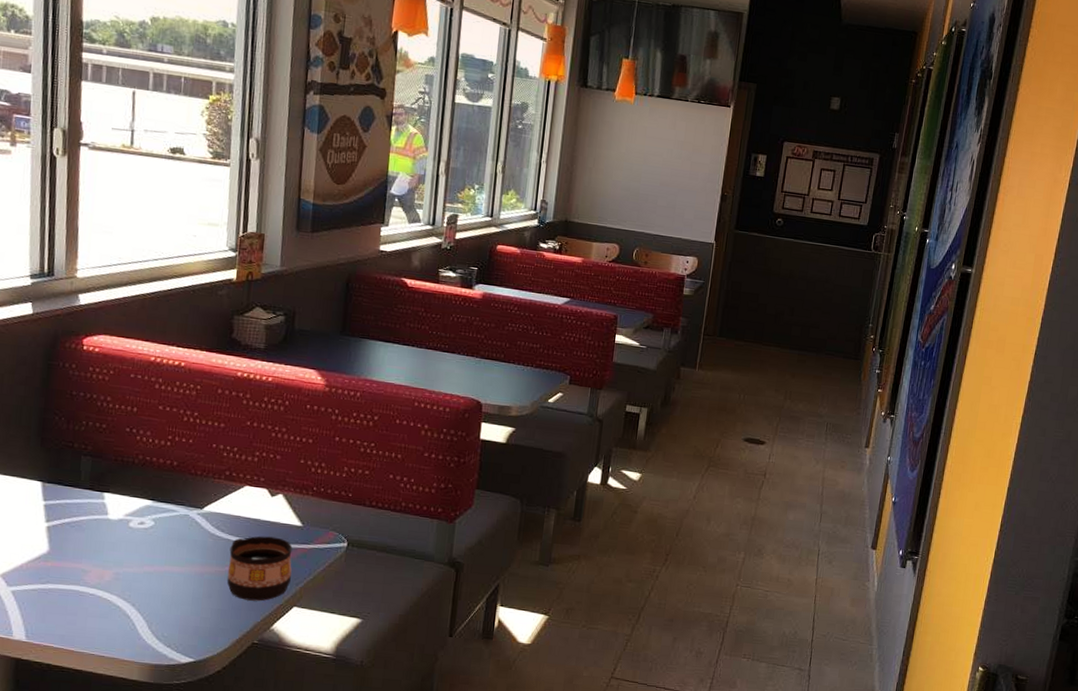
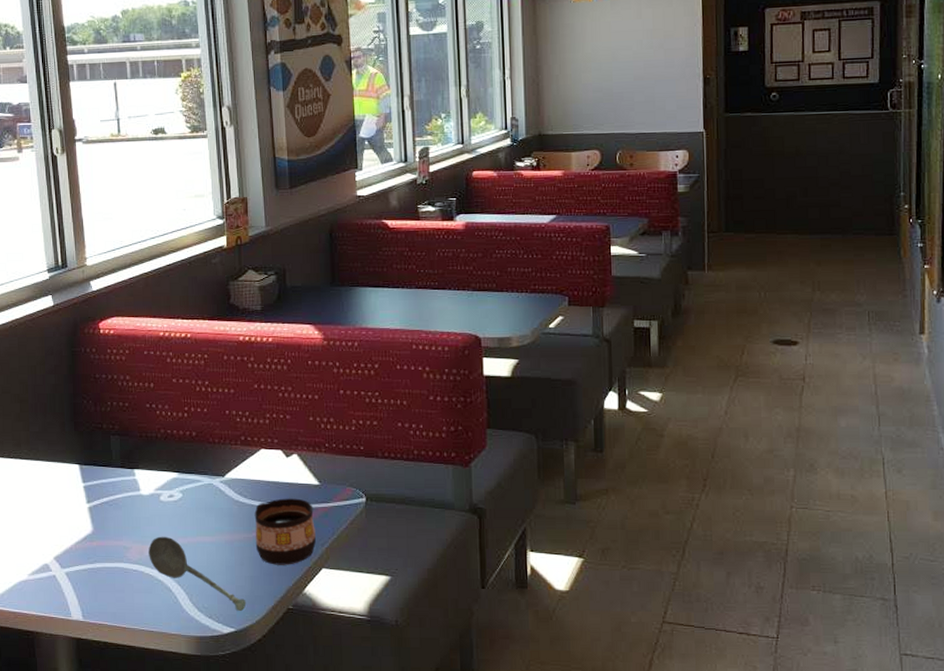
soupspoon: none [109,562,210,642] -> present [148,536,247,611]

